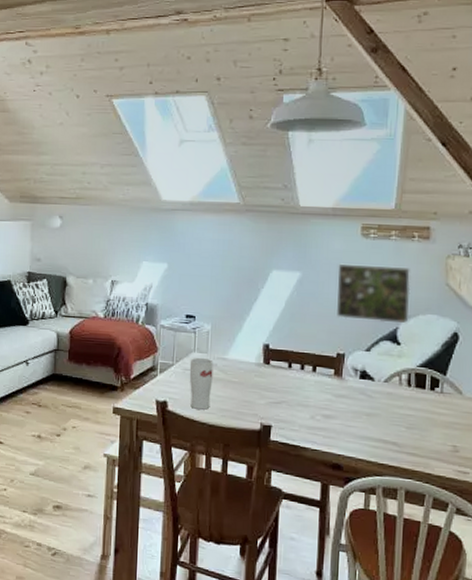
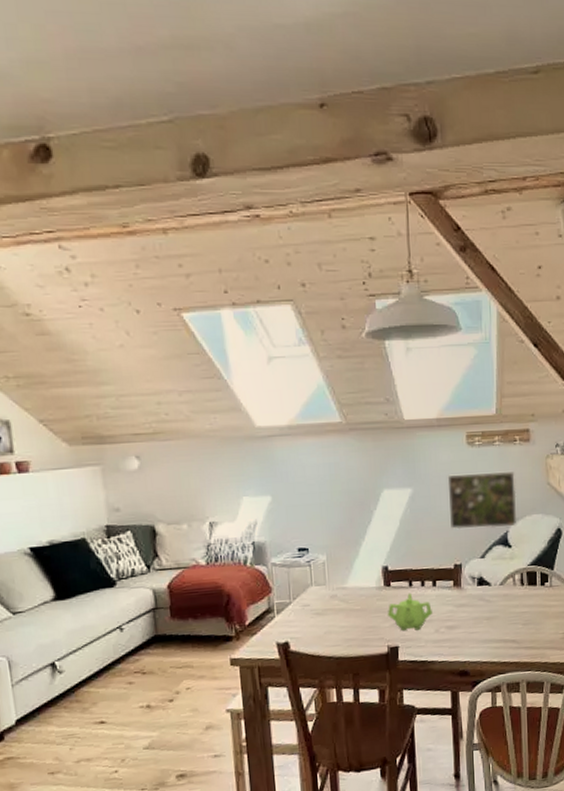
cup: present [189,357,213,410] -> none [308,590,335,644]
teapot: none [263,374,310,413] -> present [387,593,432,631]

